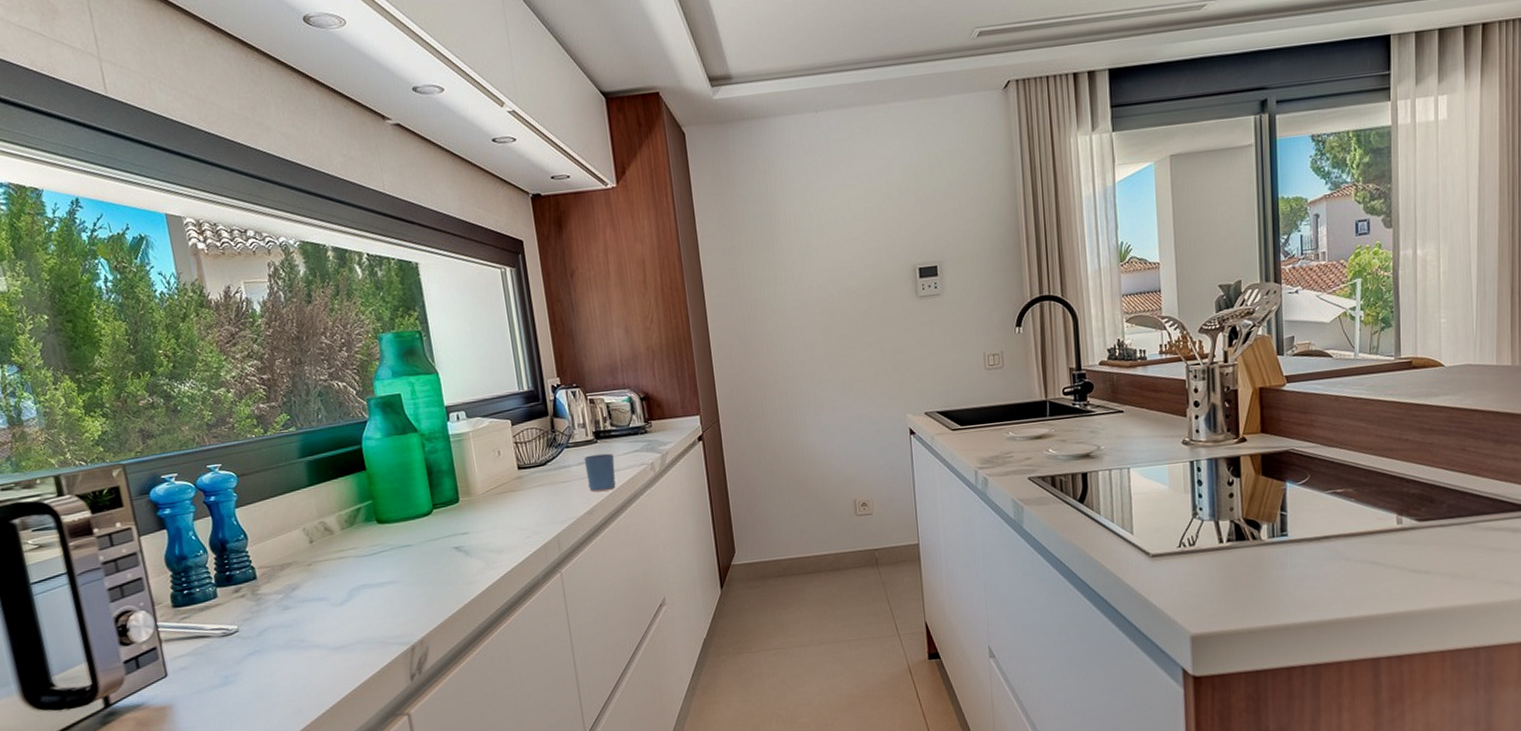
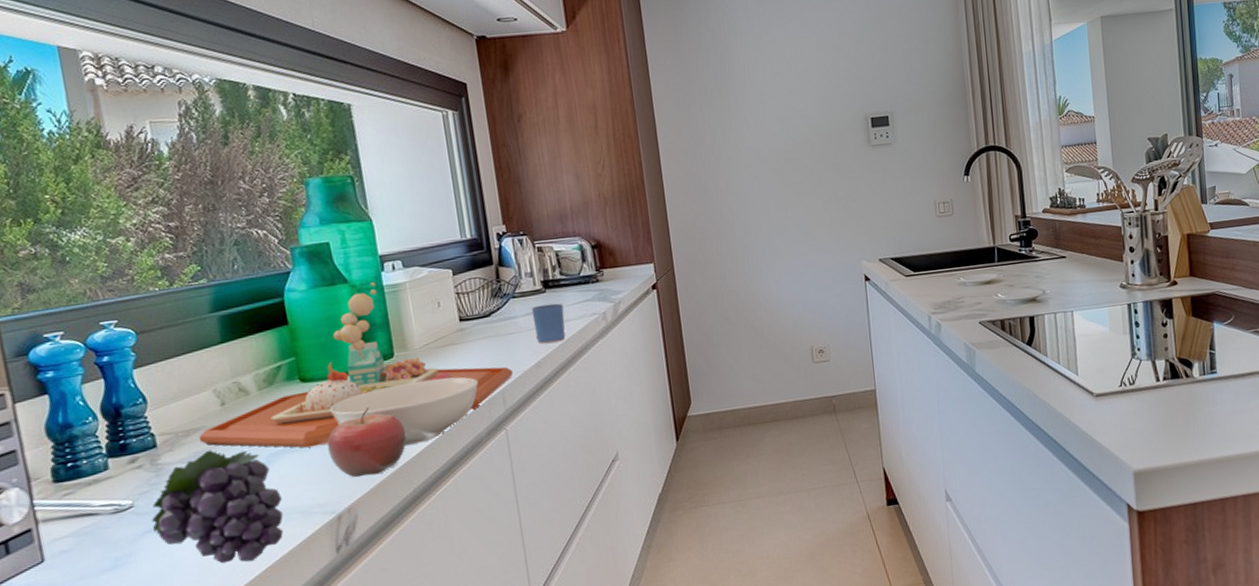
fruit: none [254,583,365,686] -> present [152,449,284,564]
food tray: none [291,431,568,584] -> present [199,282,514,448]
fruit: none [401,548,472,613] -> present [327,407,407,478]
bowl: none [402,522,535,584] -> present [329,377,478,445]

